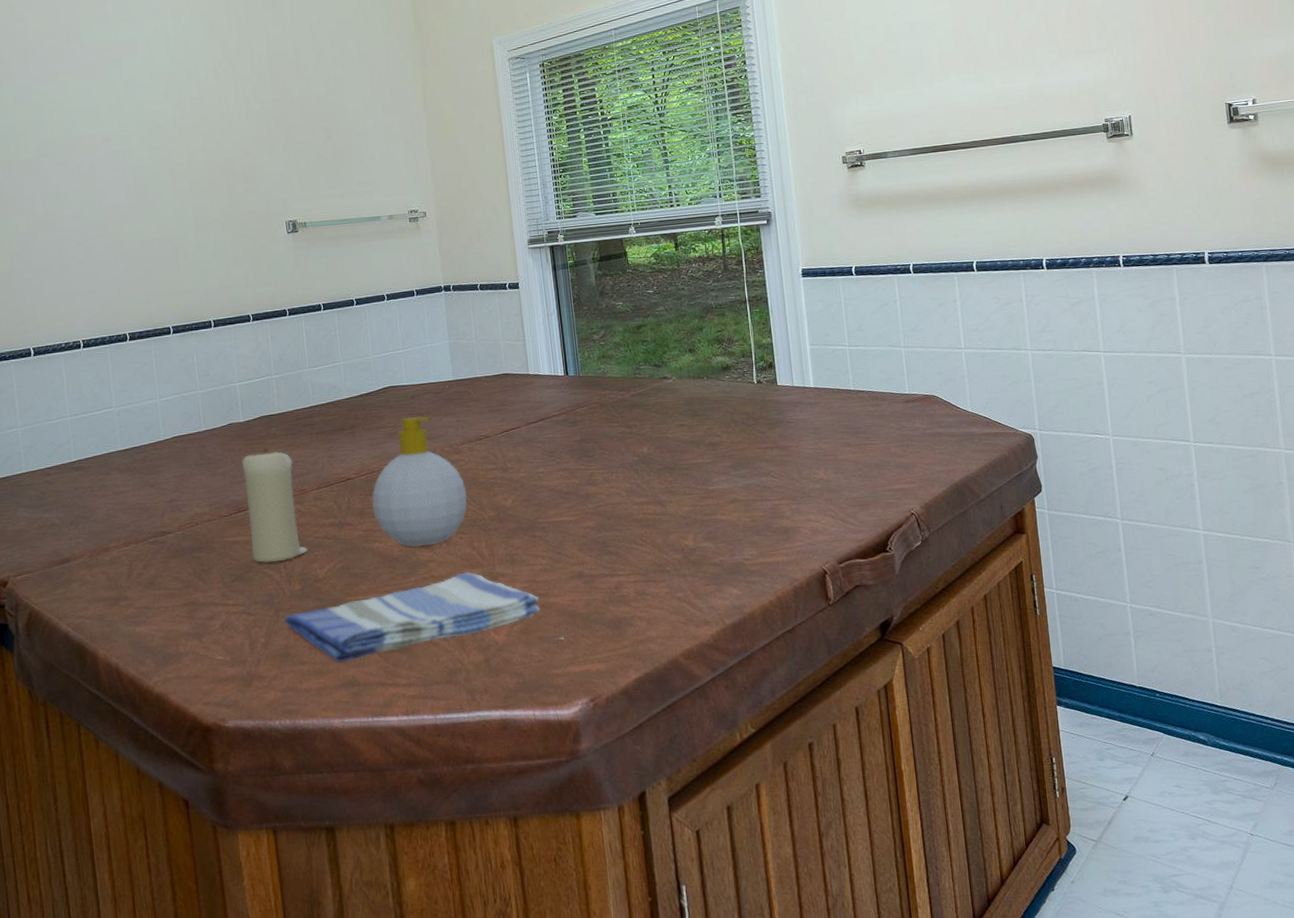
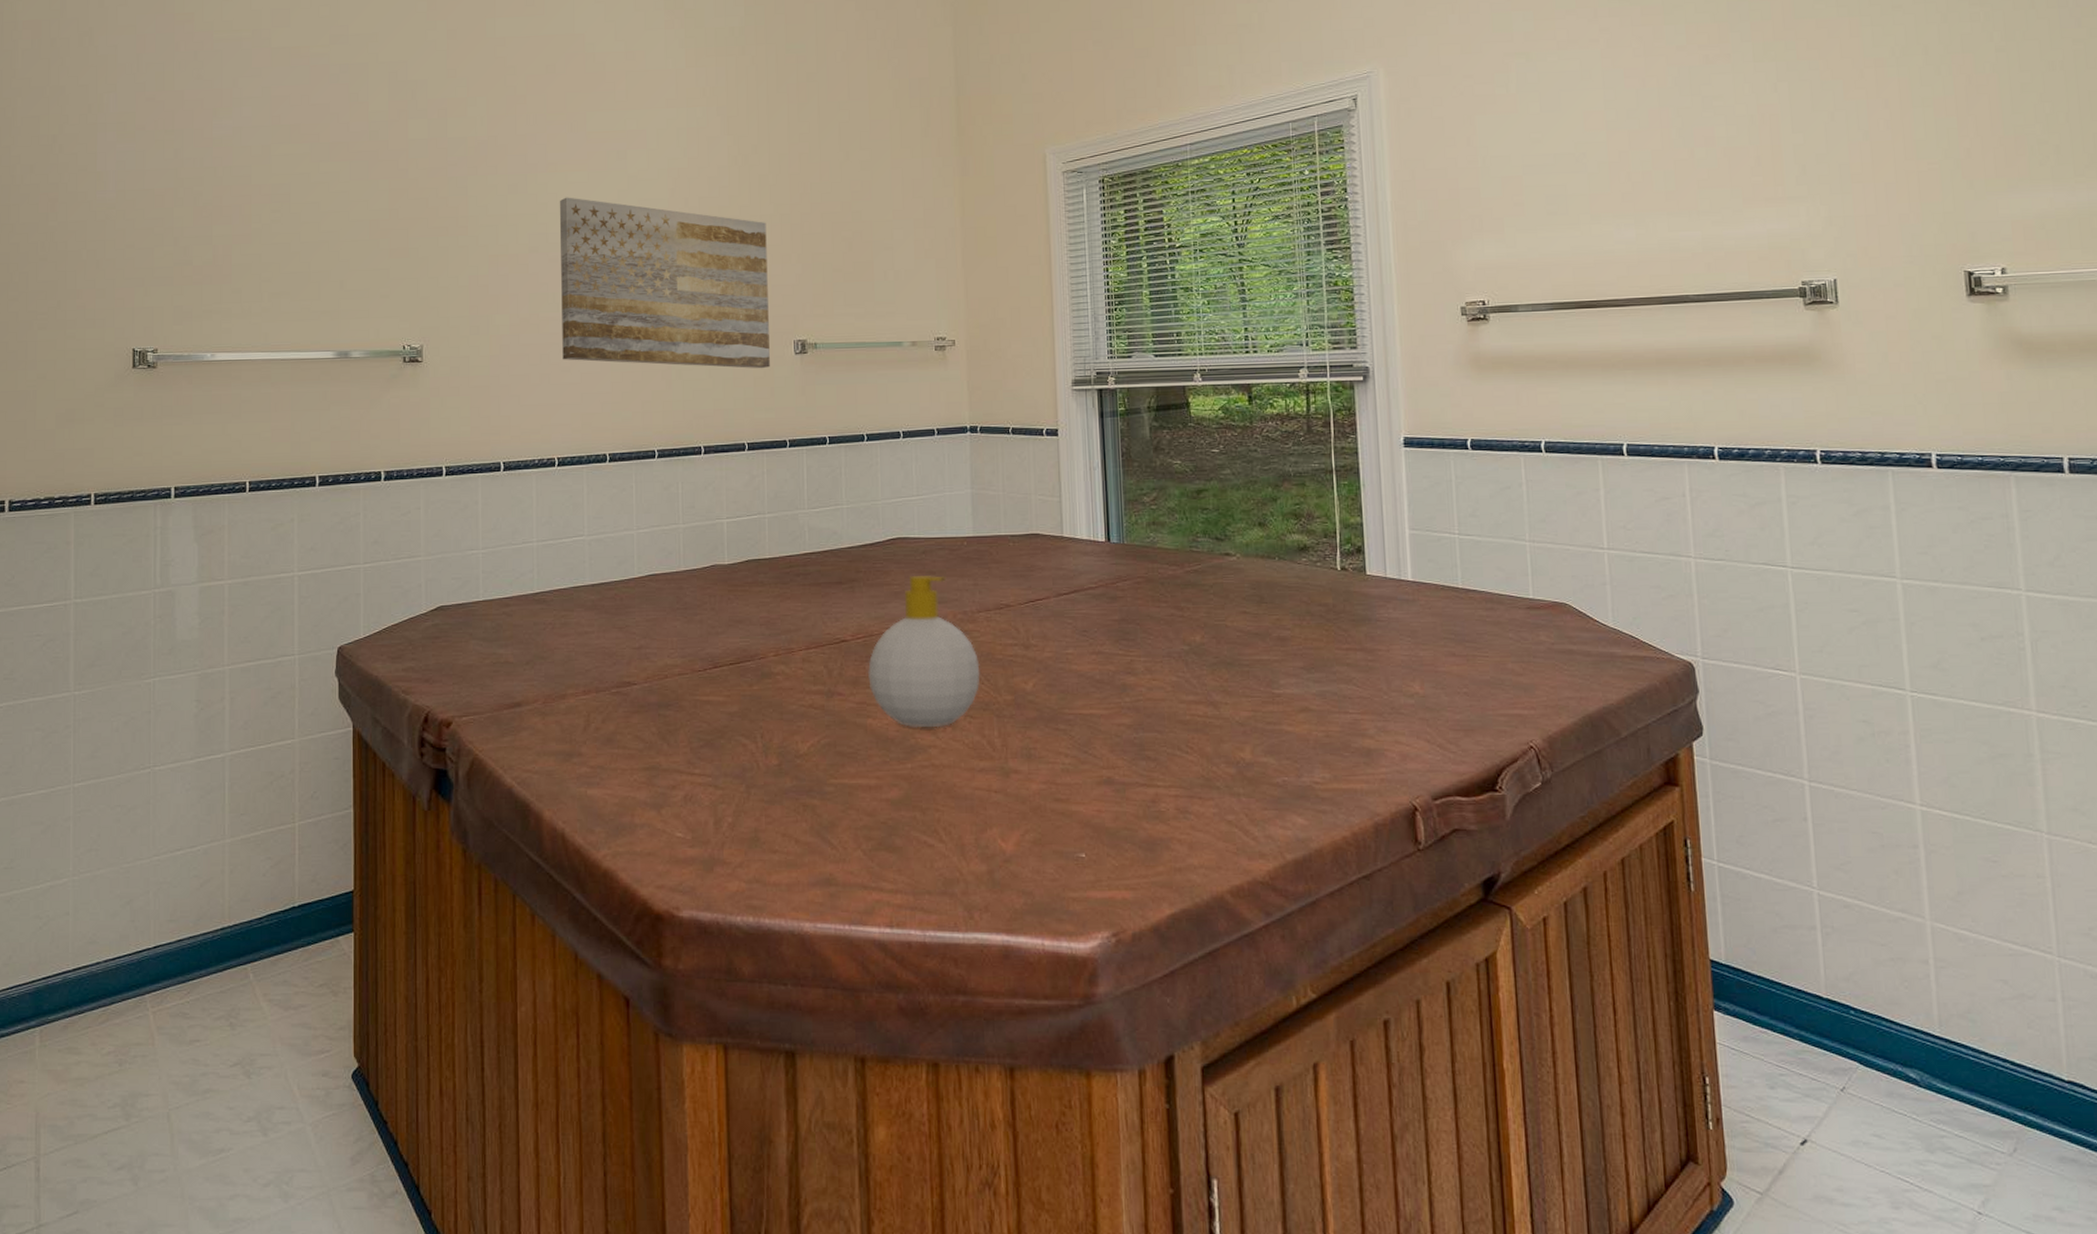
wall art: none [62,104,266,253] -> present [559,197,770,369]
candle: present [241,447,308,563] -> none [722,596,790,729]
dish towel: present [284,572,541,663] -> none [756,763,1059,856]

